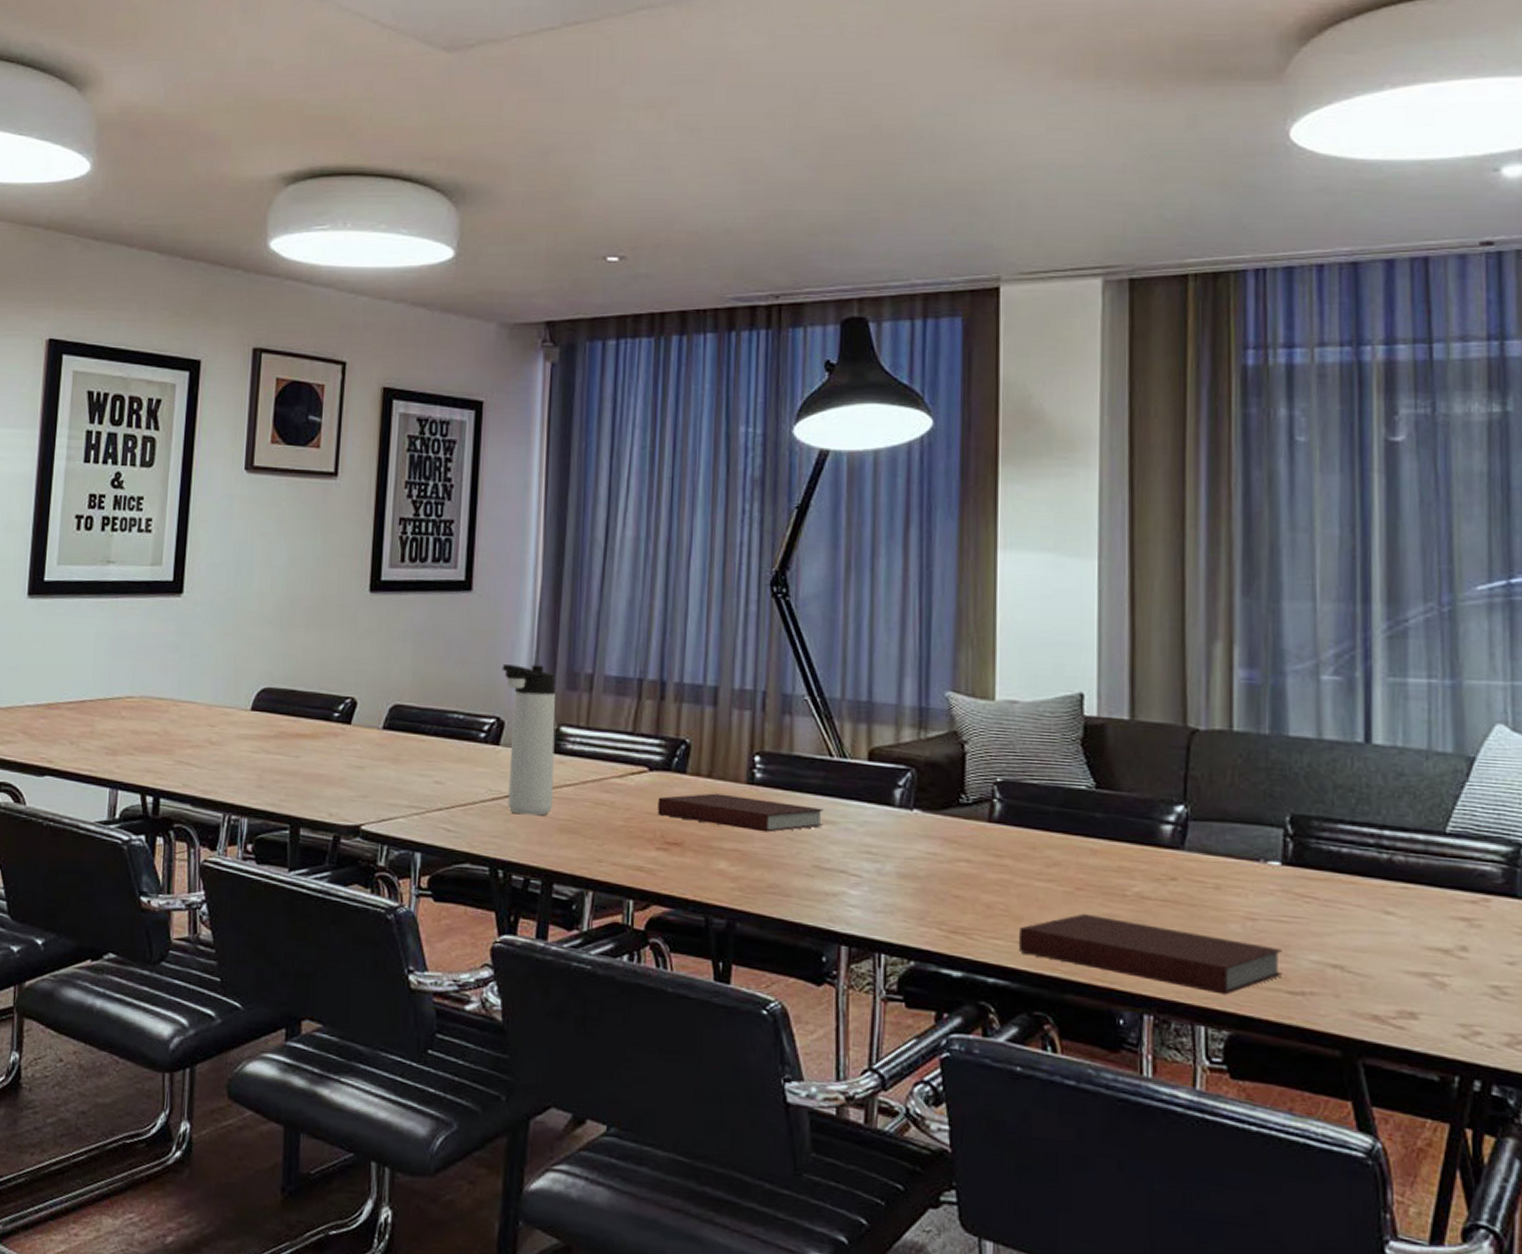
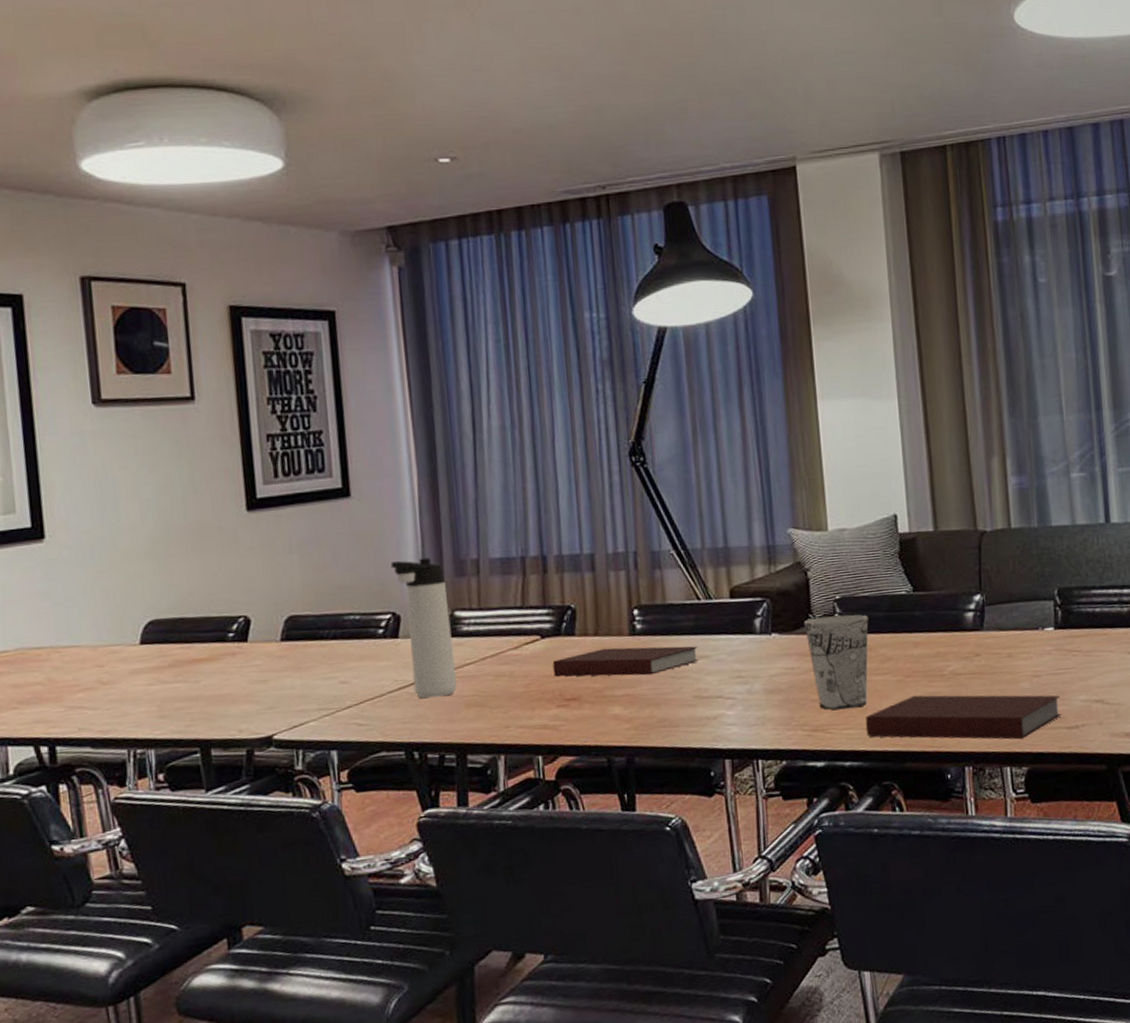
cup: none [954,799,1035,915] -> present [804,614,869,710]

